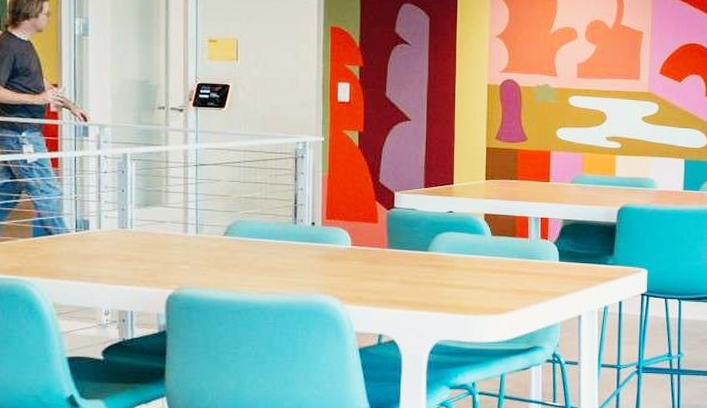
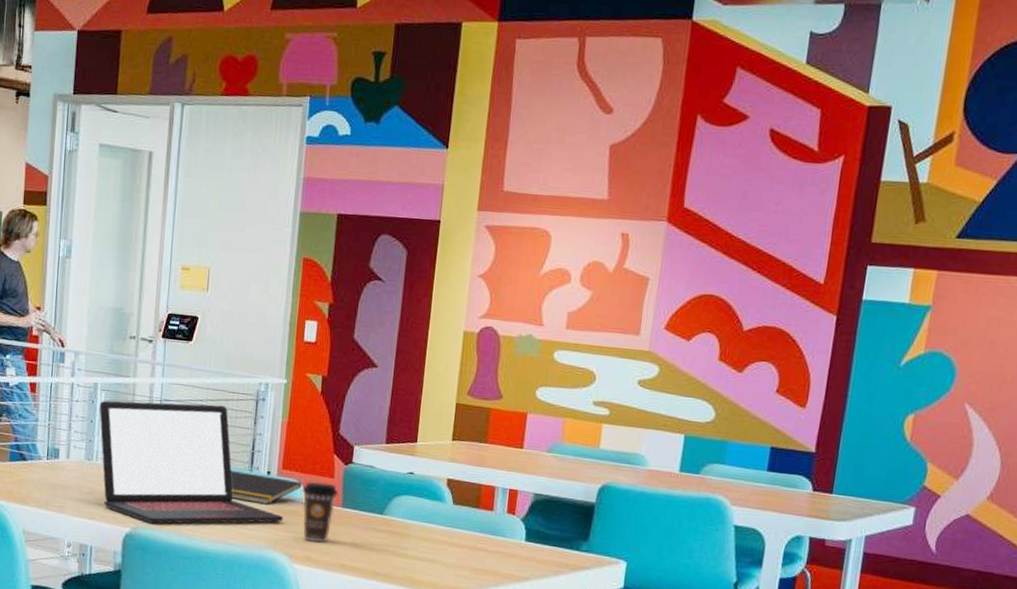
laptop: none [130,165,332,283] -> present [99,400,284,524]
notepad: none [274,225,347,254] -> present [230,471,302,505]
coffee cup: none [347,228,384,283] -> present [302,481,339,542]

